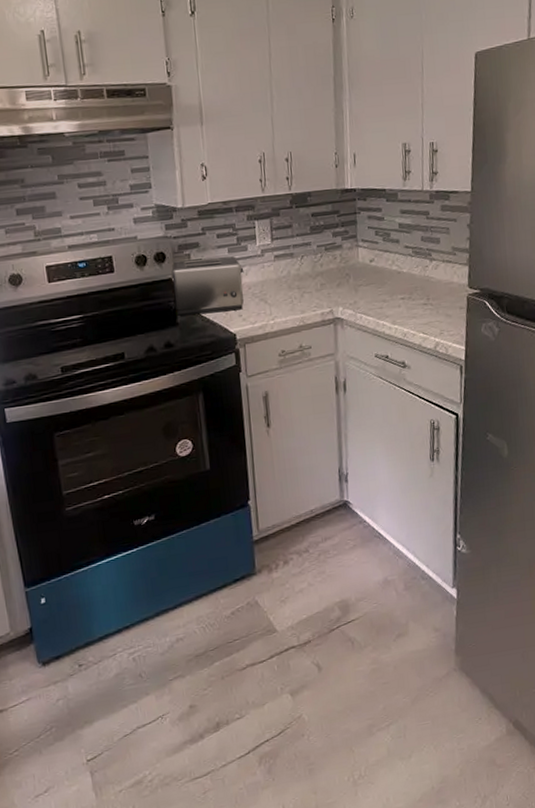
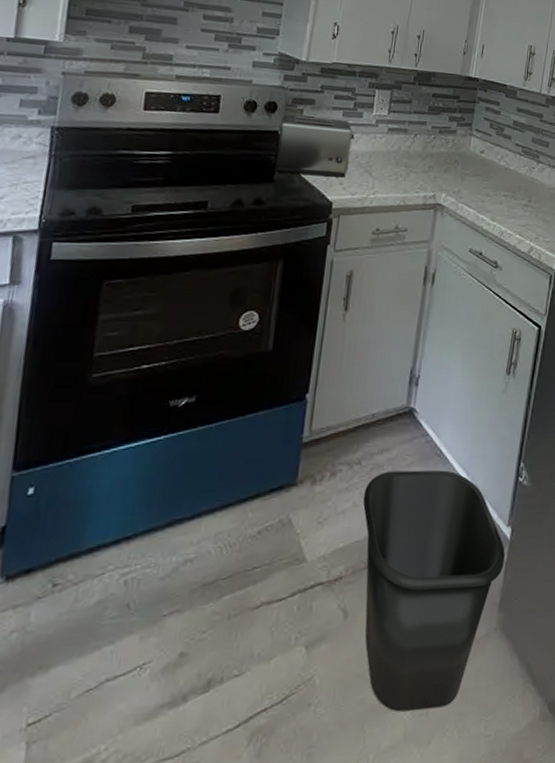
waste bin: none [315,548,455,736] -> present [362,470,505,712]

